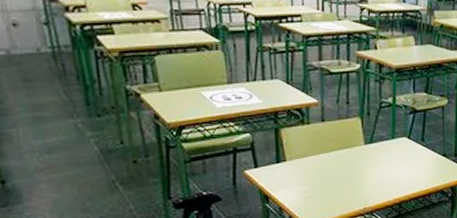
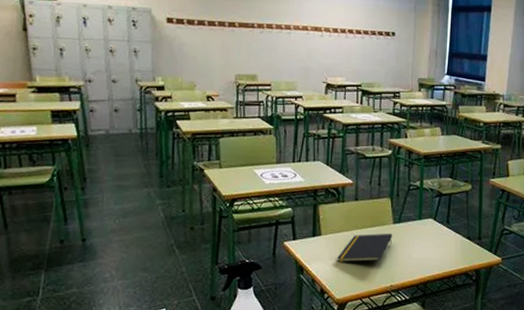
notepad: none [305,154,365,188] -> present [337,233,393,262]

